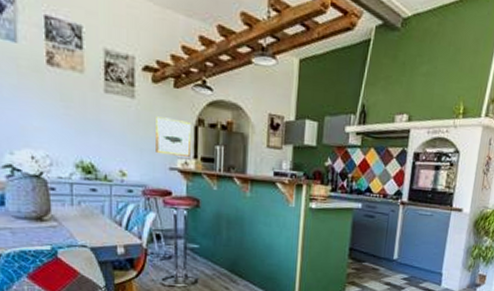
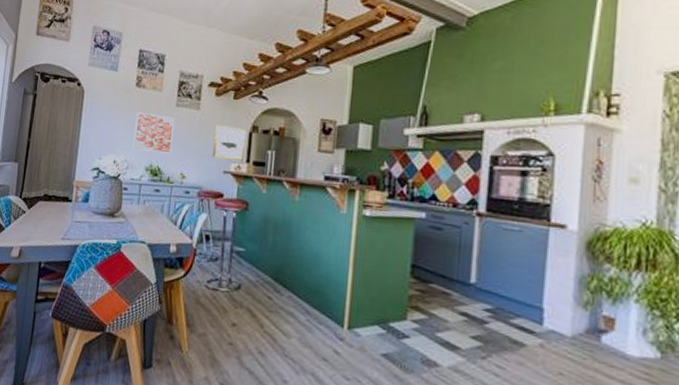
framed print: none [53,96,106,150] -> present [133,111,175,155]

